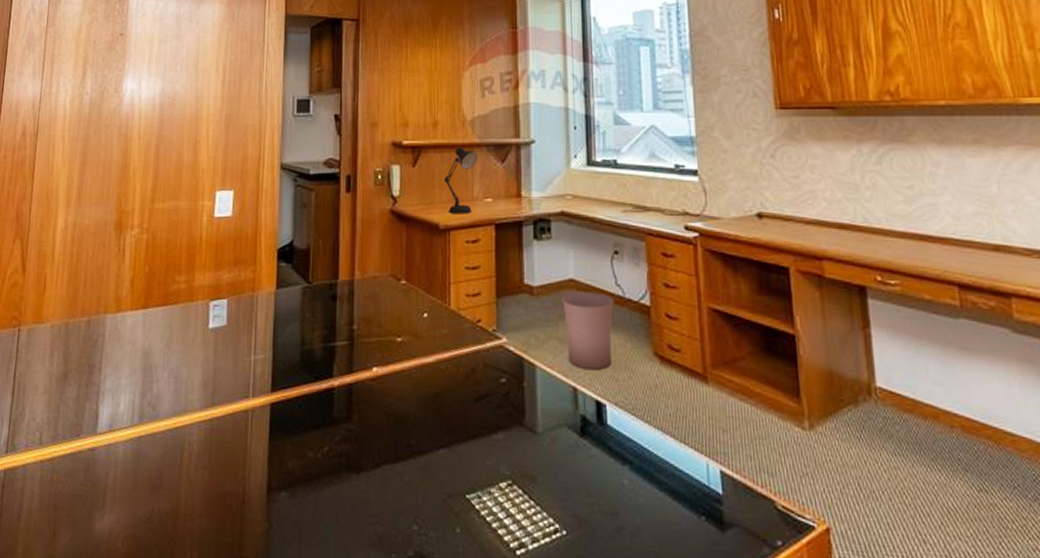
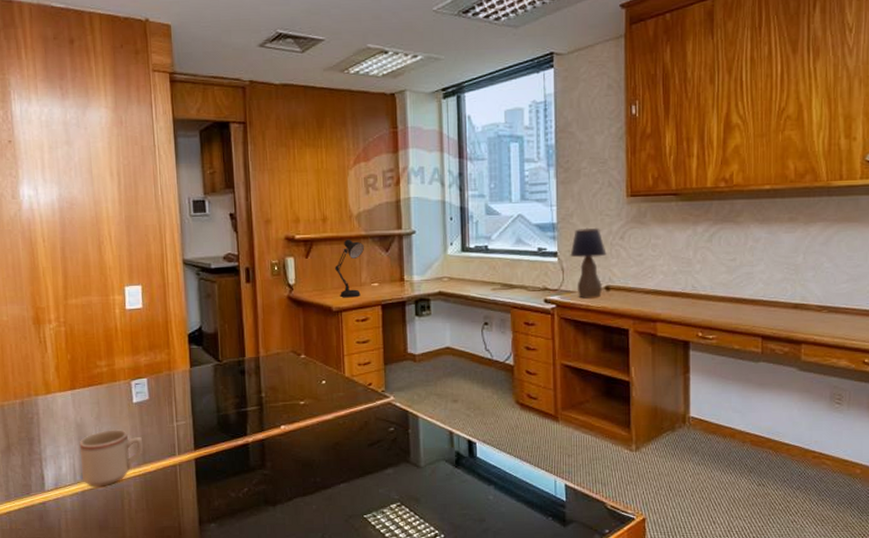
mug: none [141,360,214,432] -> present [79,429,144,486]
waste bin: present [561,292,615,369] -> none [439,356,484,417]
table lamp: none [713,143,756,227] -> present [570,227,607,299]

